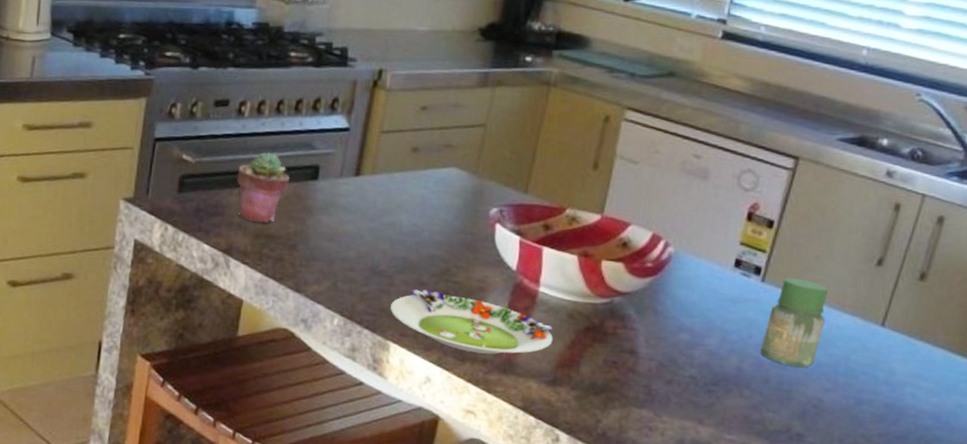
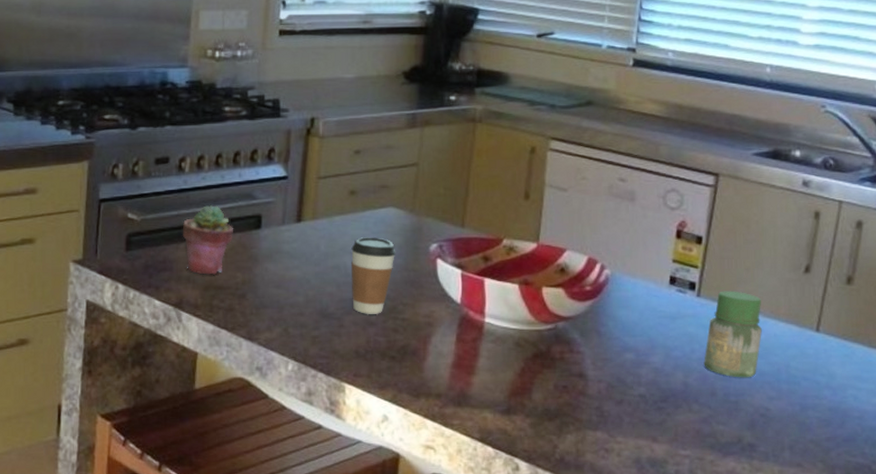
salad plate: present [390,289,554,354] -> none [342,329,503,388]
coffee cup: none [405,196,455,275] -> present [351,237,396,314]

